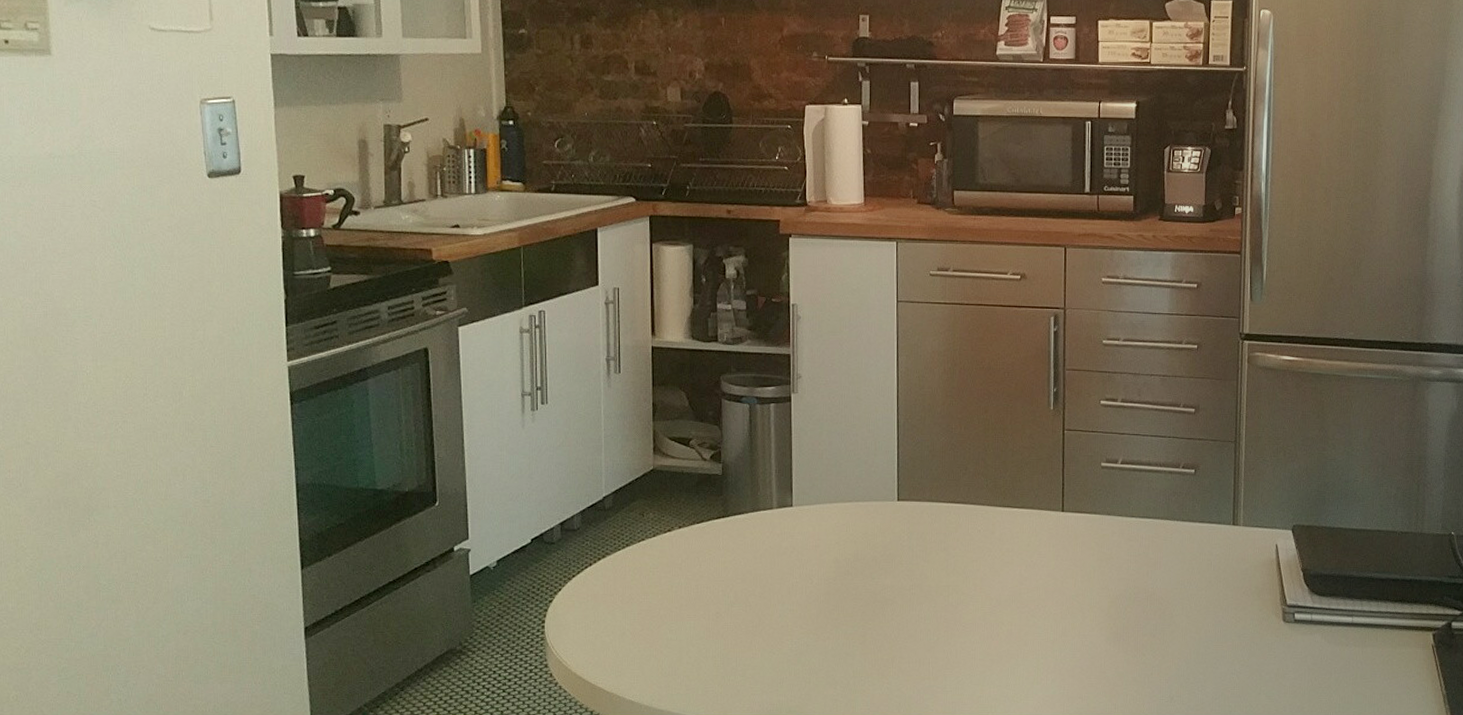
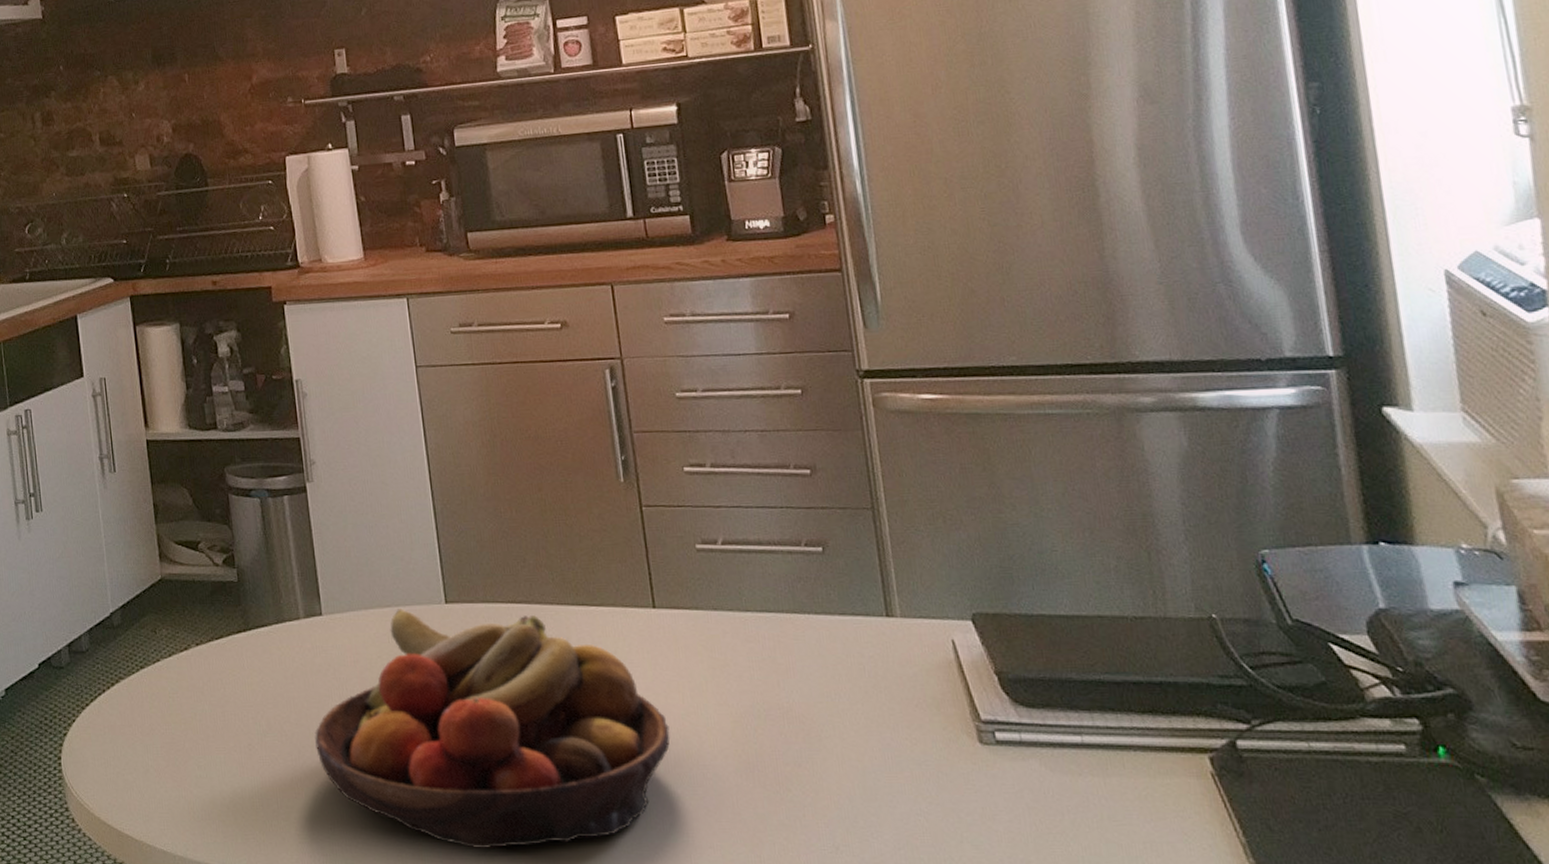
fruit bowl: none [775,504,1061,699] -> present [314,609,671,848]

